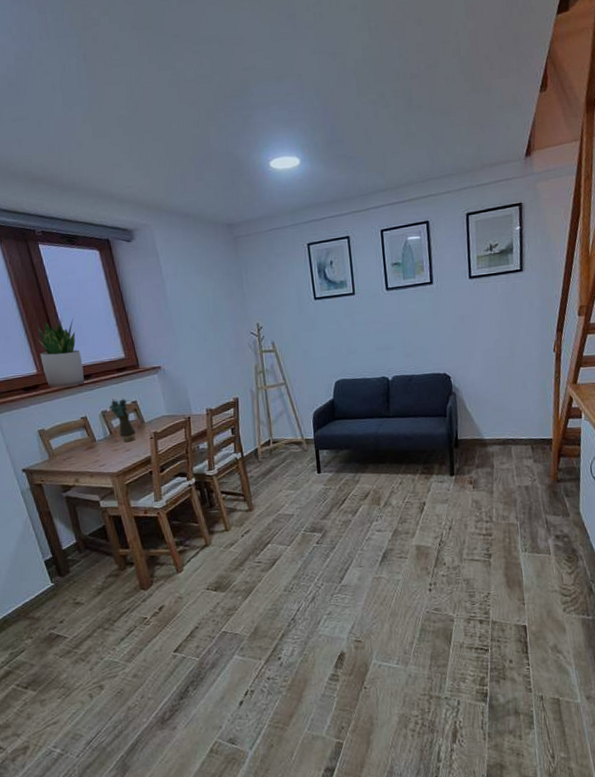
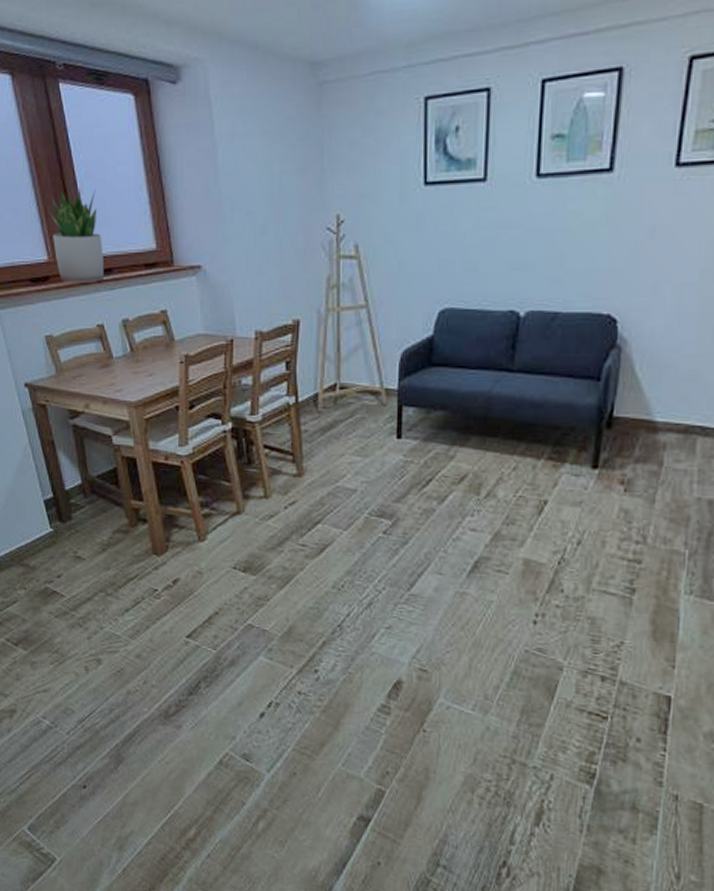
vase: present [109,398,137,443] -> none [132,303,164,365]

